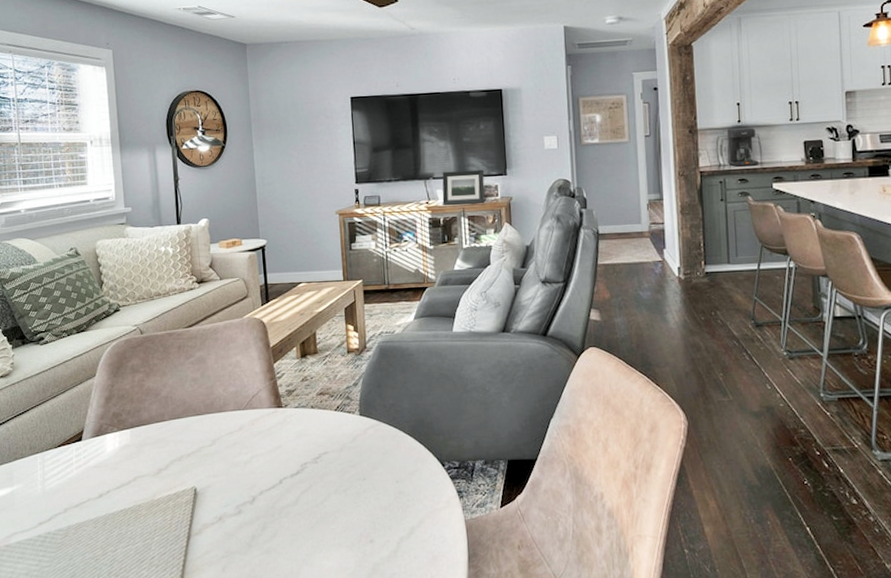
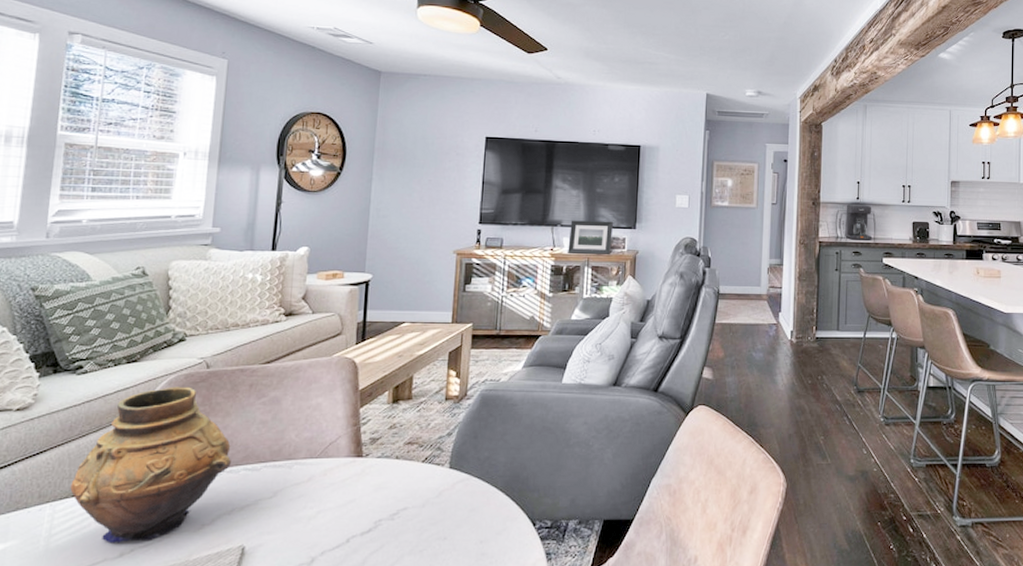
vase: none [52,351,174,486] -> present [70,386,231,544]

